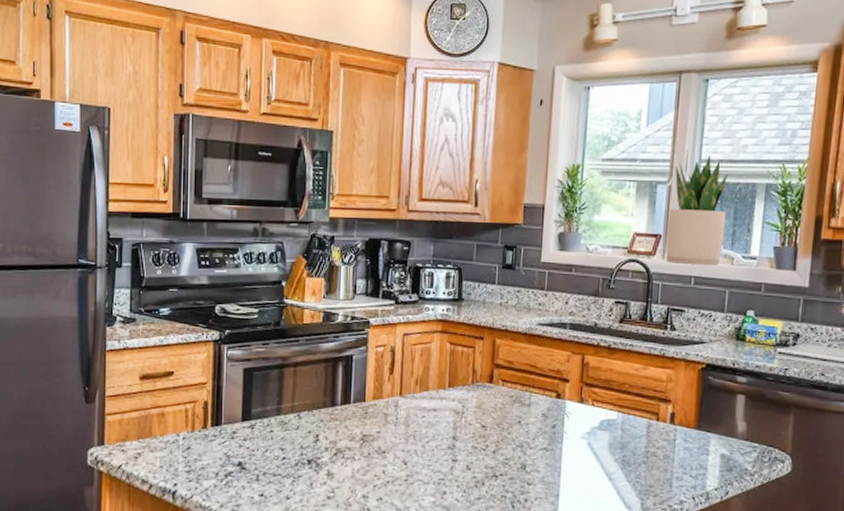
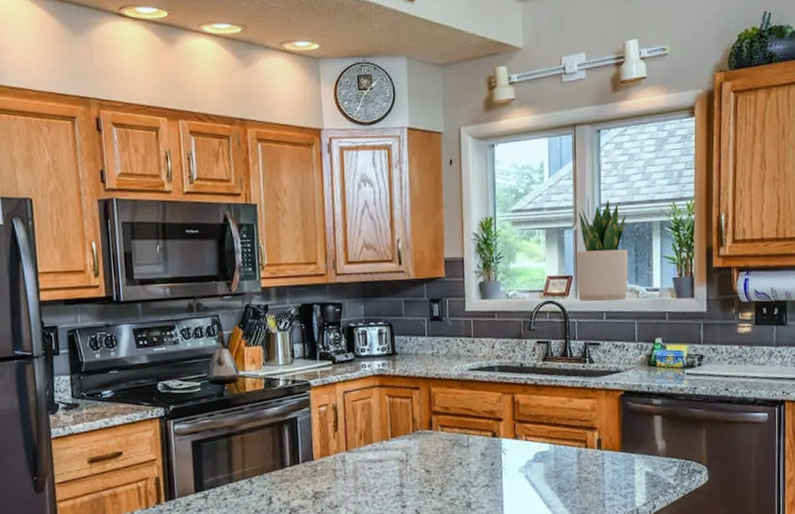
kettle: none [265,259,300,315] -> present [206,331,241,386]

